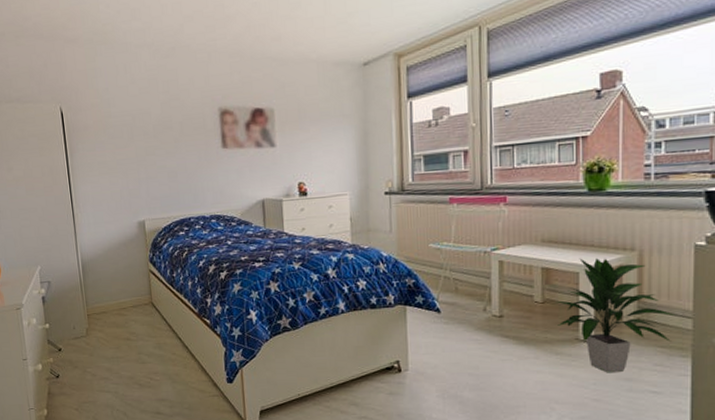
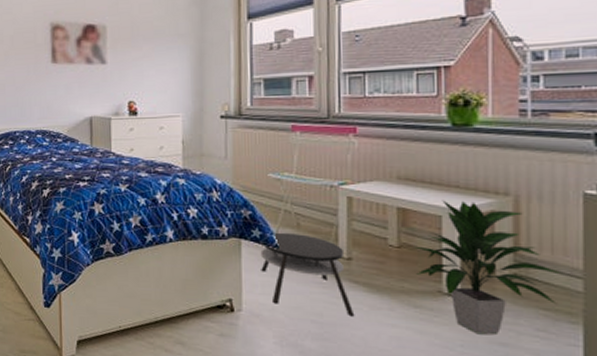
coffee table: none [423,297,506,367] -> present [260,232,355,317]

